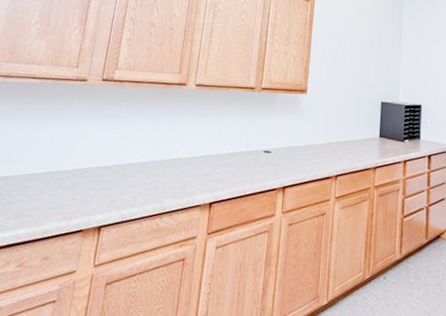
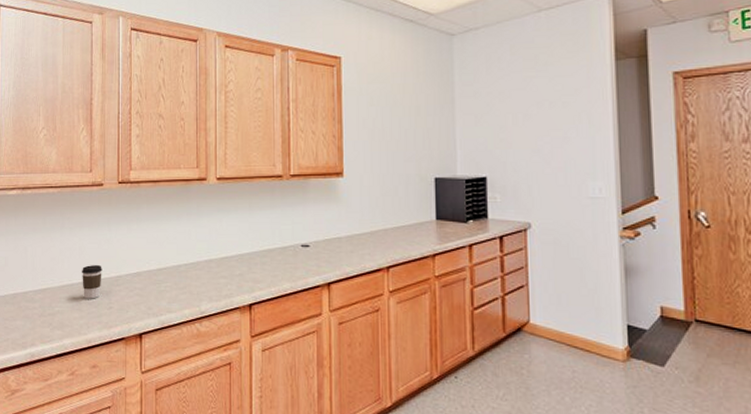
coffee cup: none [47,156,72,190] -> present [81,265,102,299]

